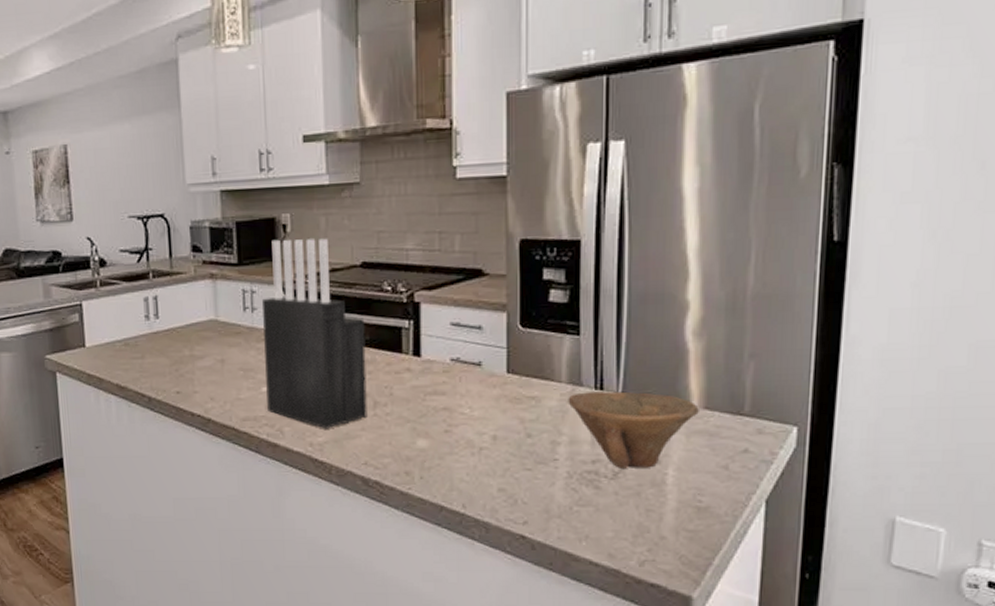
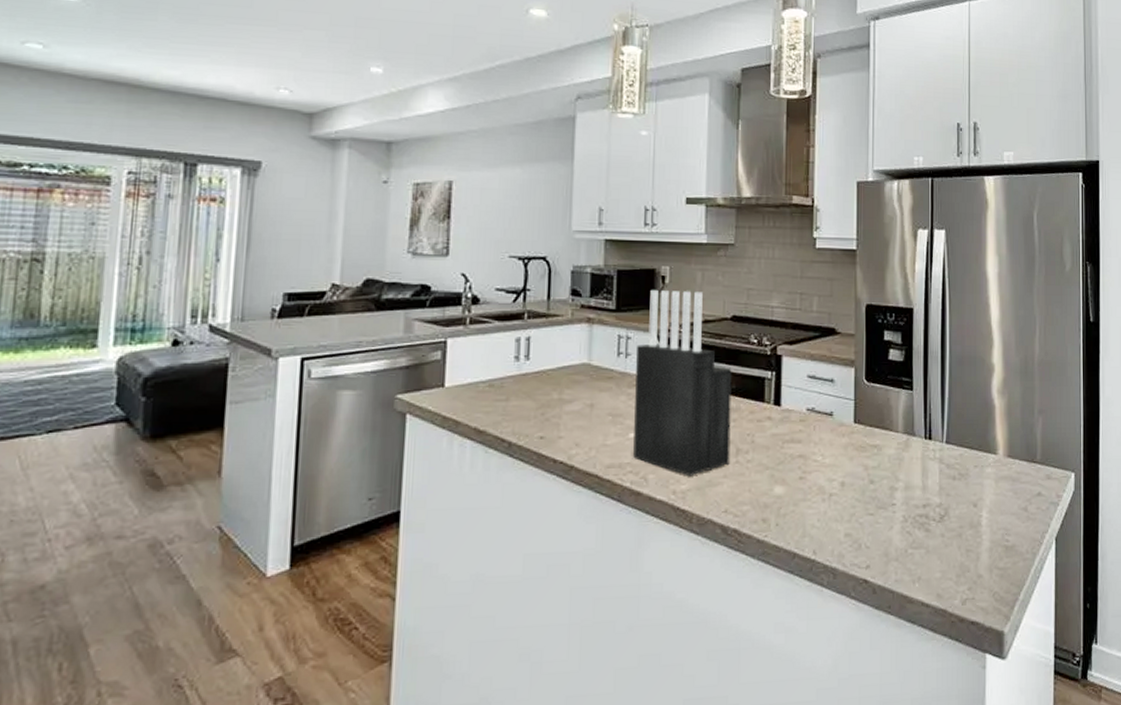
bowl: present [568,391,699,470] -> none [903,441,1004,513]

